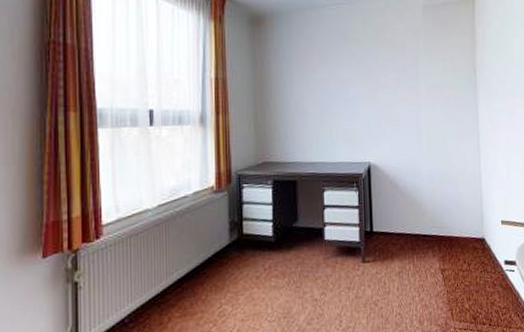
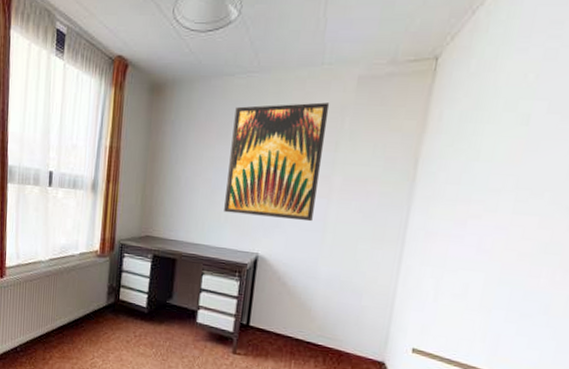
wall art: none [331,27,409,129] -> present [224,102,330,222]

